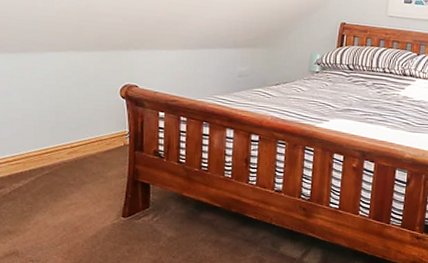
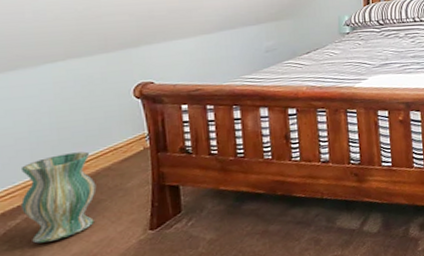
vase: none [24,135,83,208] -> present [20,151,97,244]

